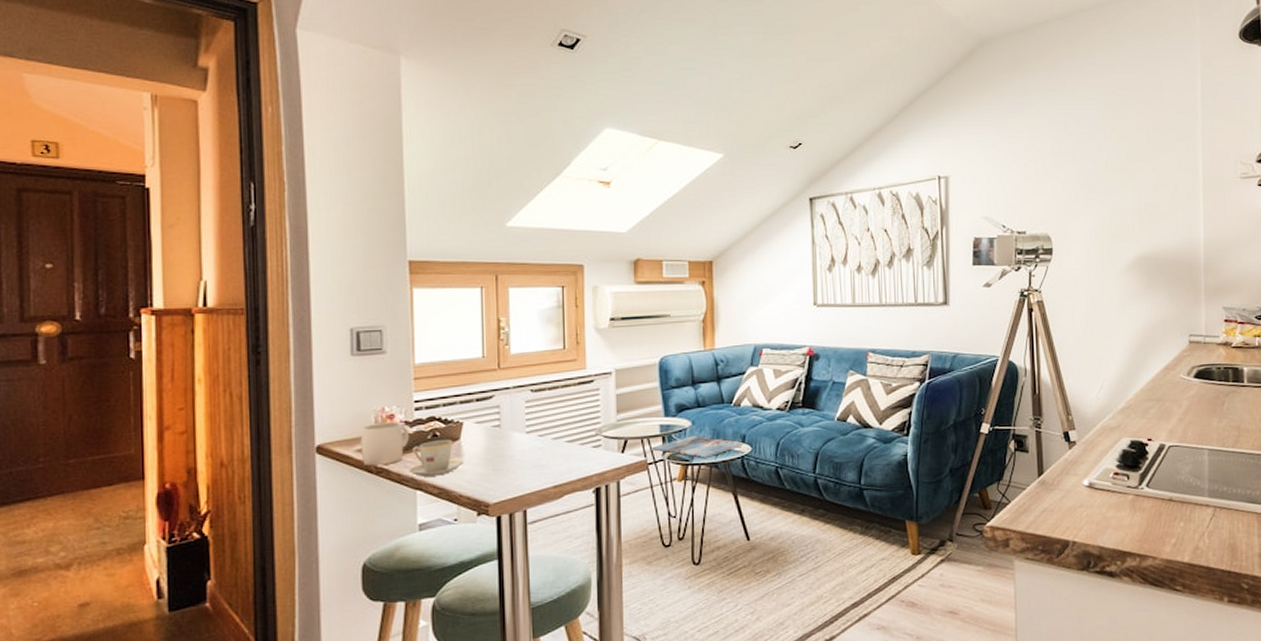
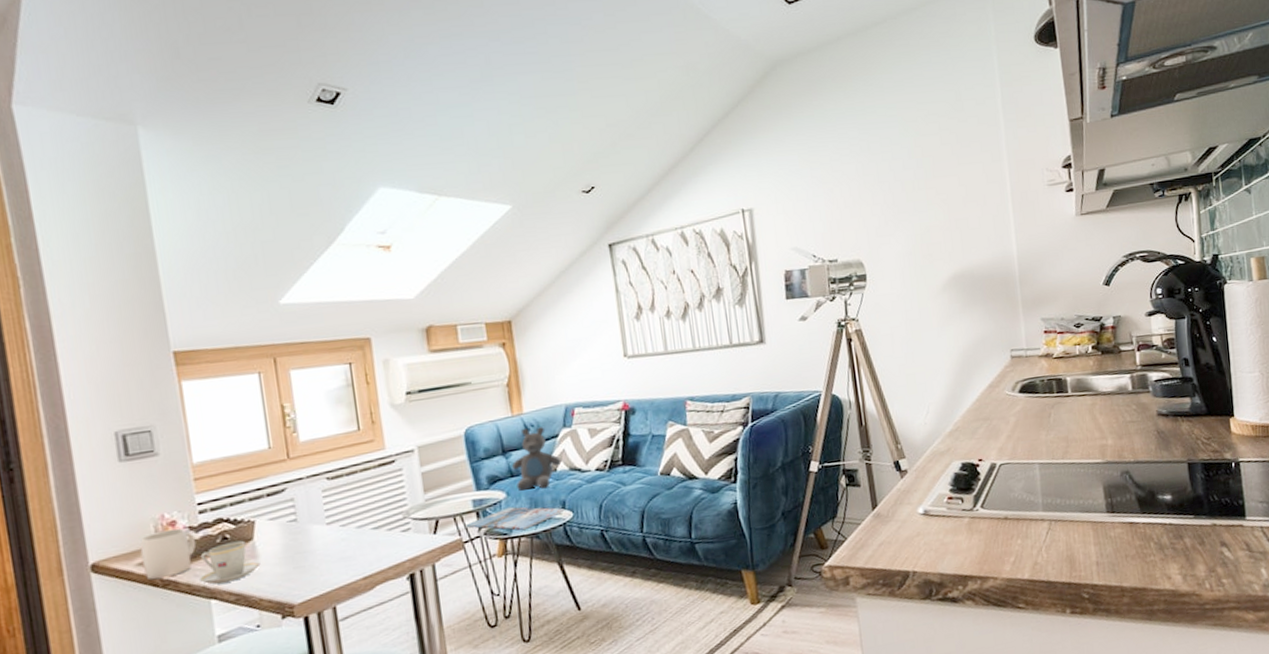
stuffed animal: none [699,362,746,422] -> present [511,427,562,492]

